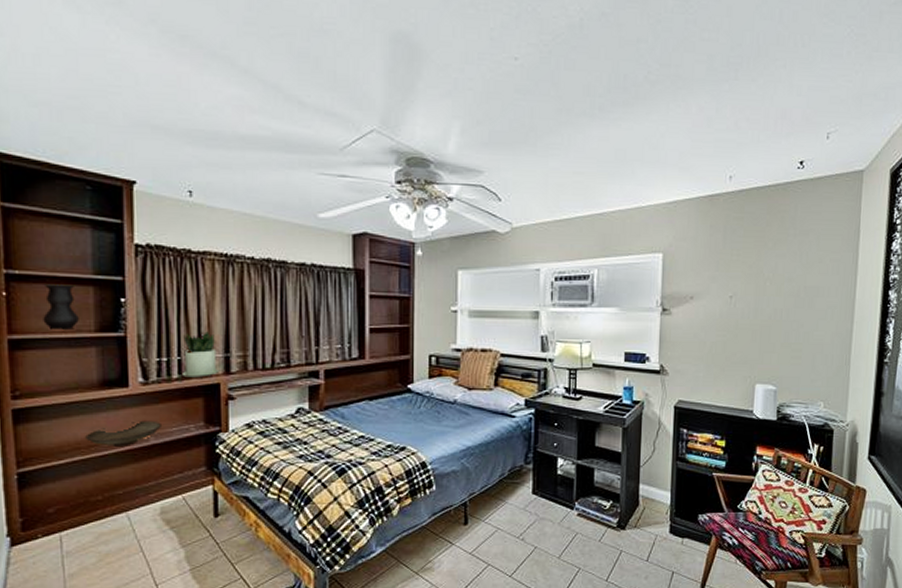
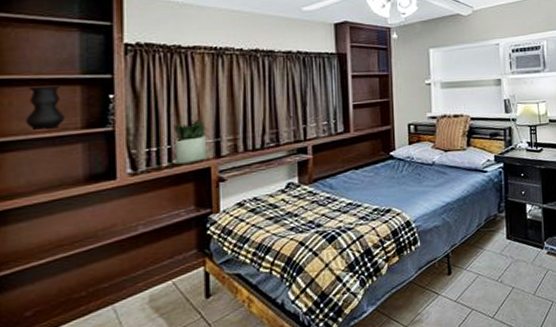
decorative bowl: present [85,420,161,446] -> none [69,209,151,240]

